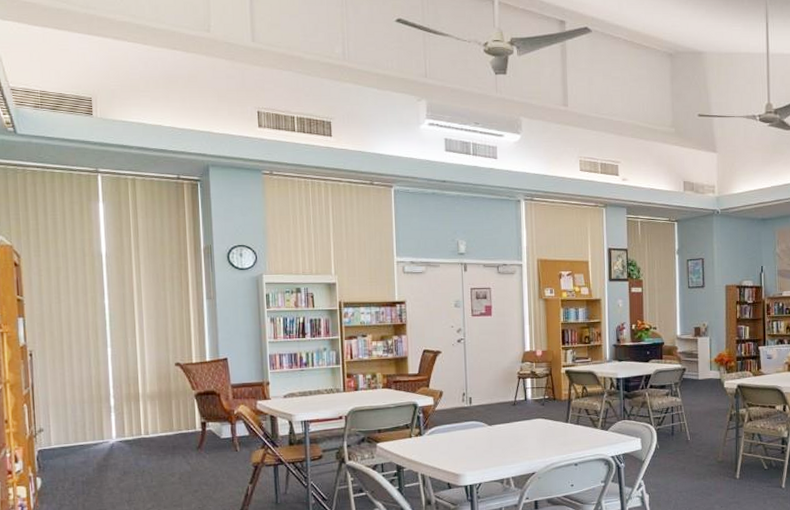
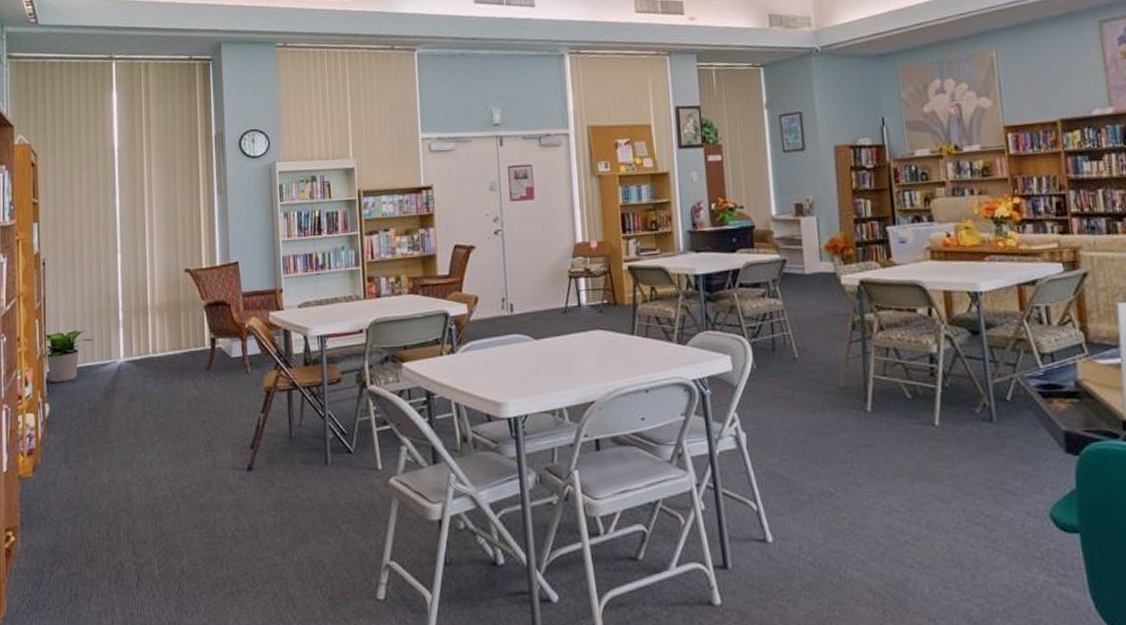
potted plant: none [33,414,86,460] -> present [44,330,94,383]

